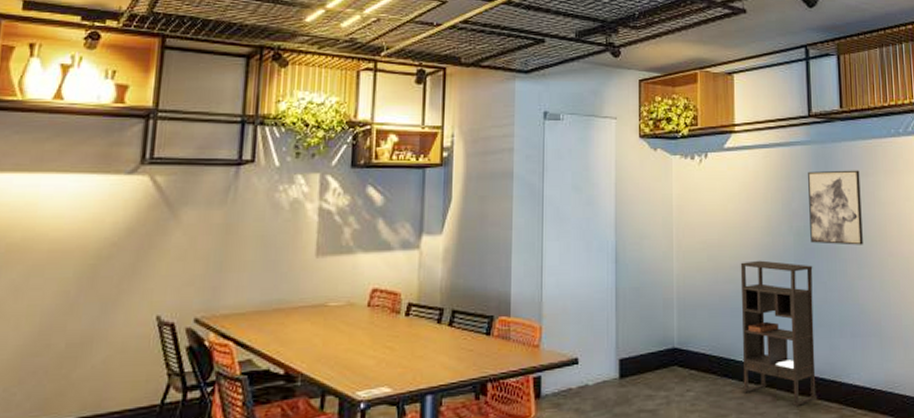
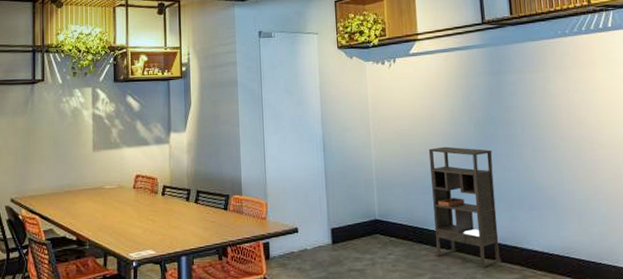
wall art: present [808,170,863,245] -> none [484,67,537,132]

